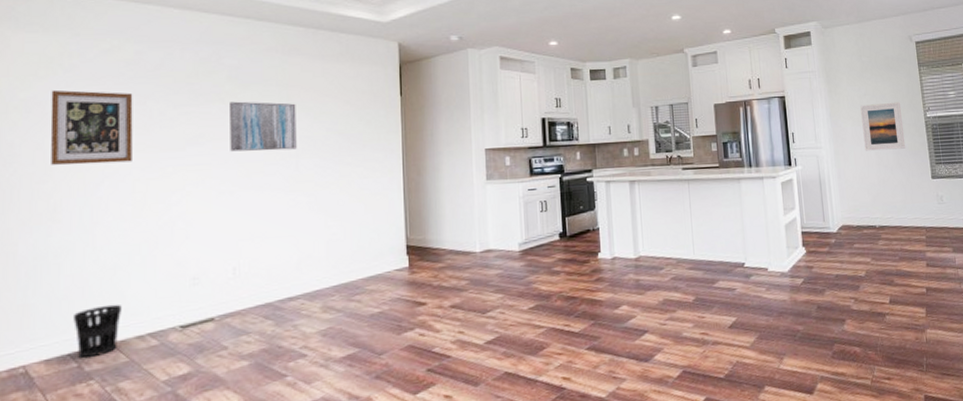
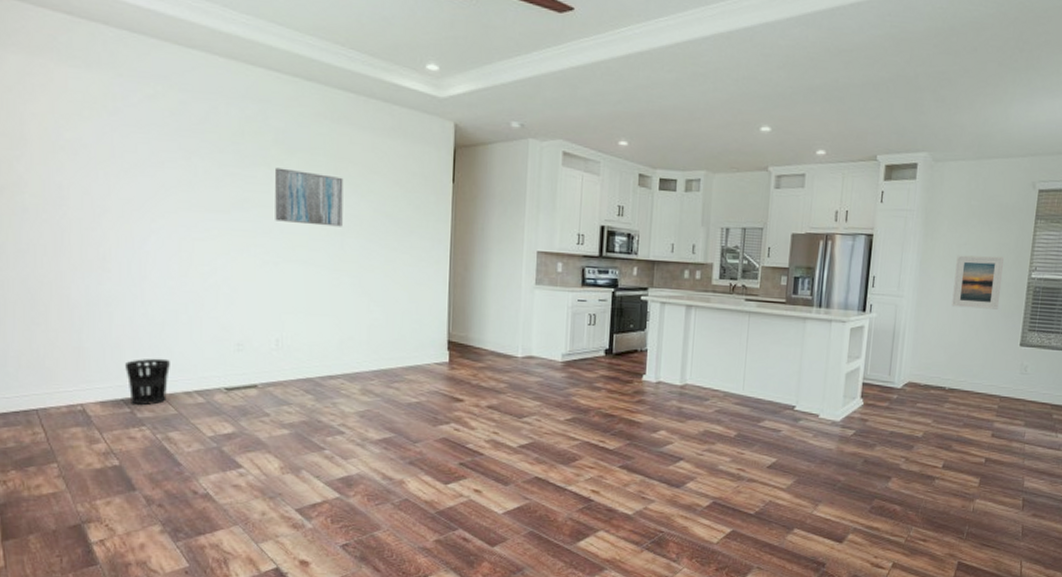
wall art: present [50,89,133,165] -> none [96,133,178,219]

